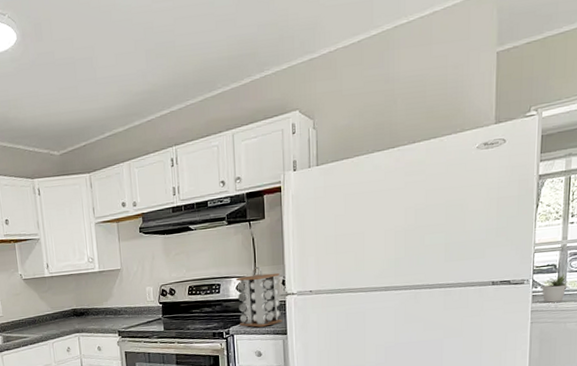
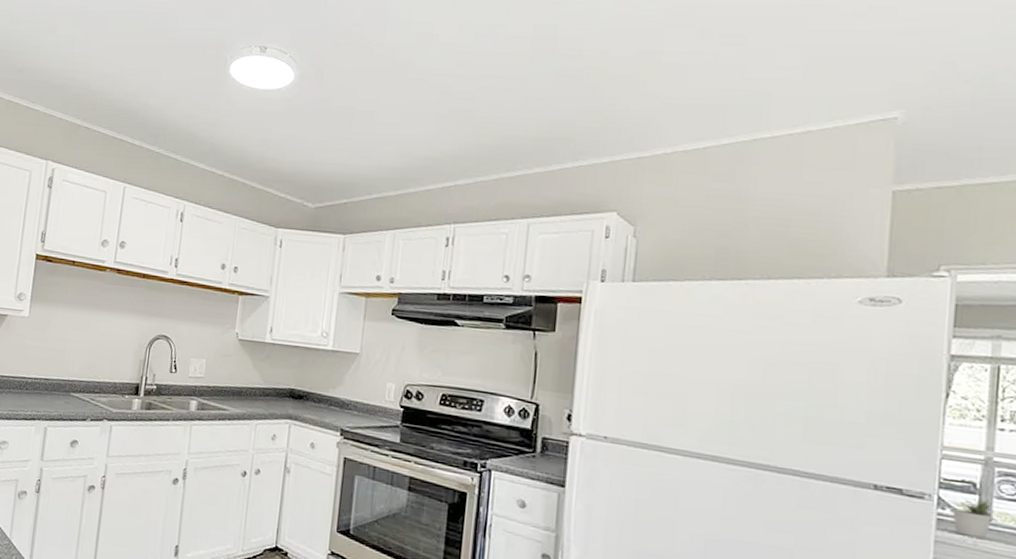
spice rack: present [236,266,282,328] -> none [501,388,565,471]

